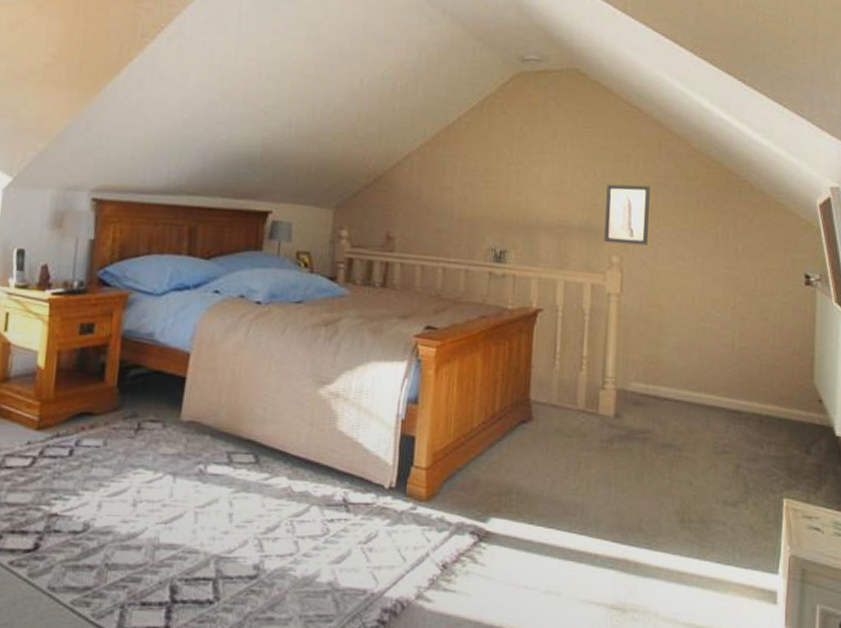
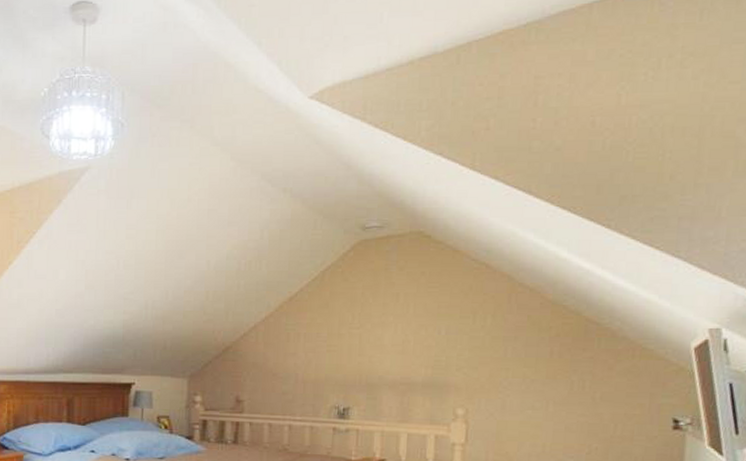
wall art: present [604,184,650,246] -> none [448,340,498,398]

